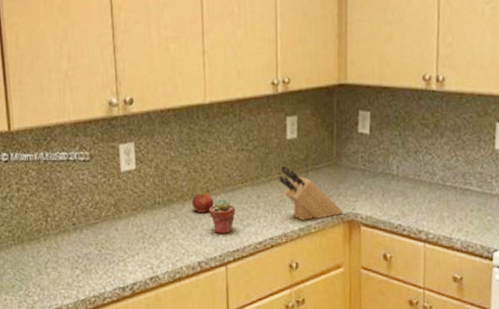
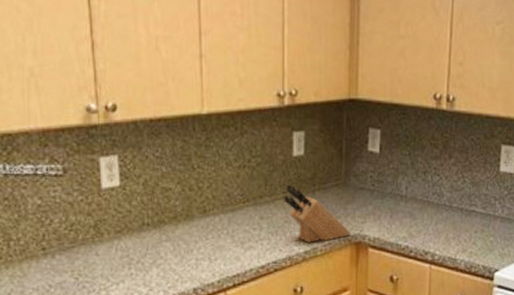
apple: present [191,191,215,213] -> none [186,211,212,235]
potted succulent: present [209,199,235,233] -> none [206,220,236,257]

